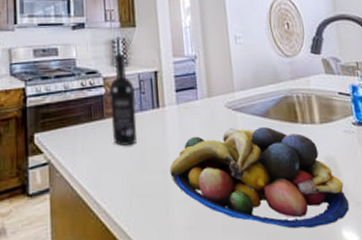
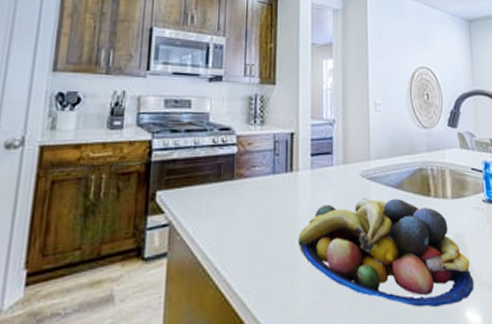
wine bottle: present [108,53,137,146] -> none [240,111,270,210]

